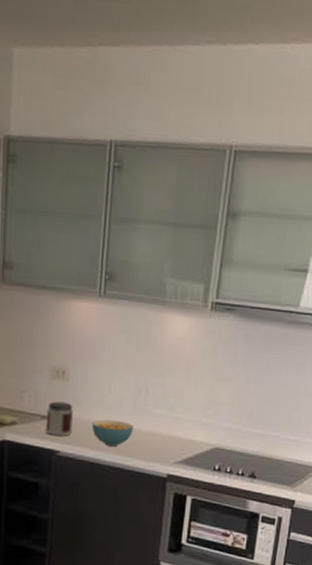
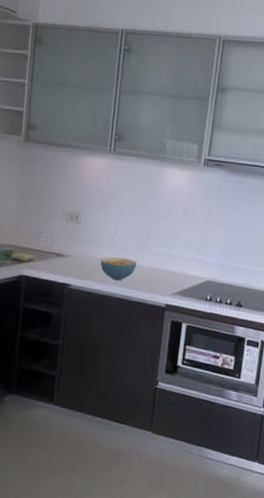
jar: present [45,401,73,437] -> none [59,241,84,272]

